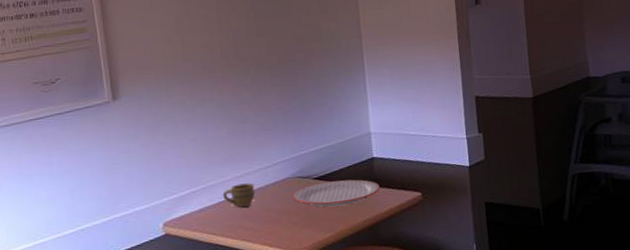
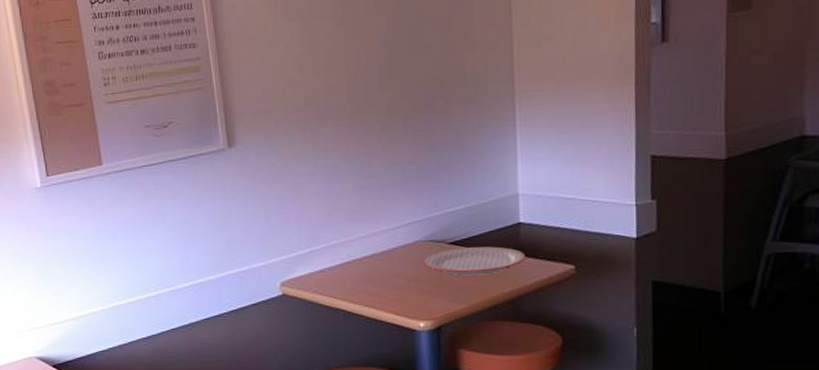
cup: present [222,183,255,207] -> none [345,244,382,270]

